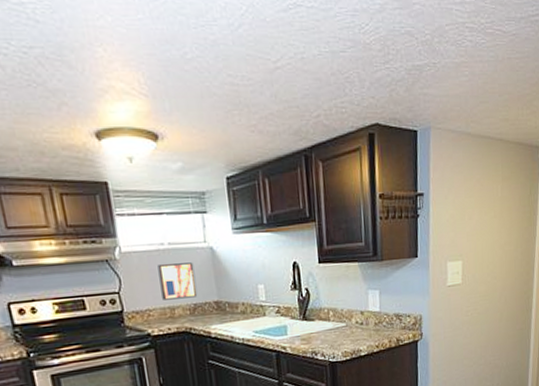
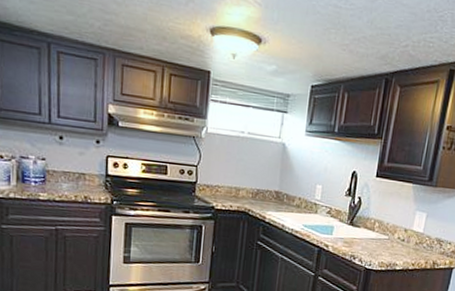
wall art: present [157,262,198,300] -> none [232,150,265,184]

